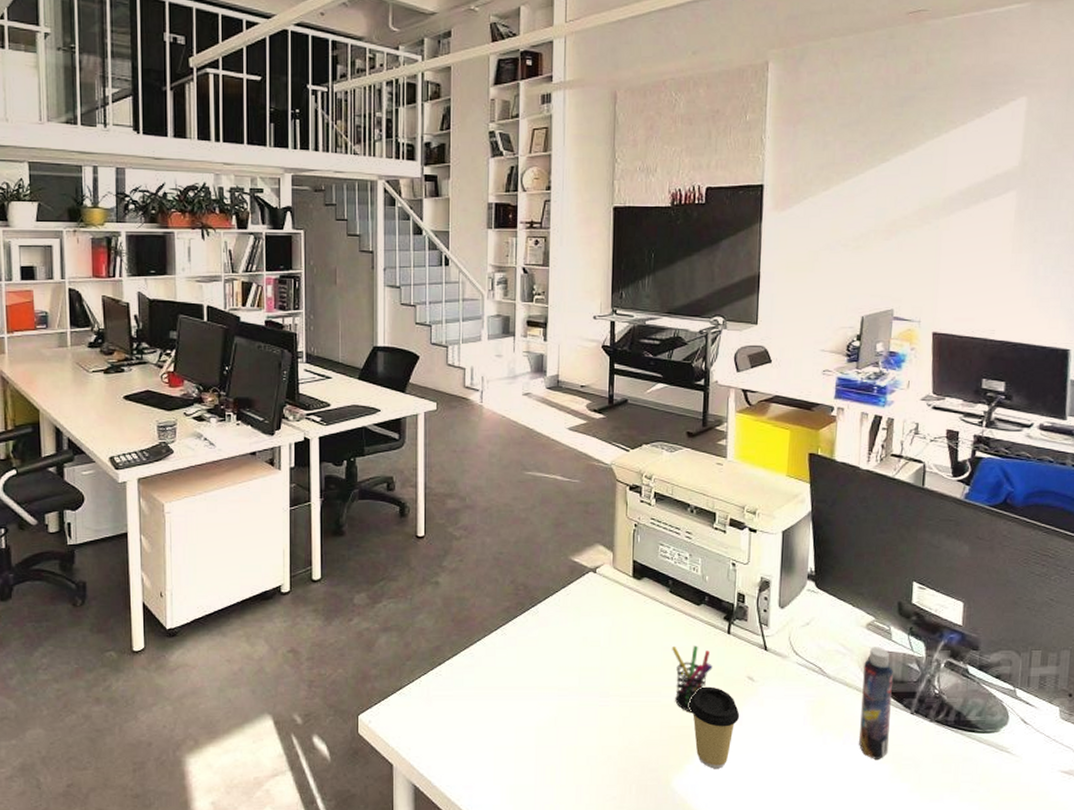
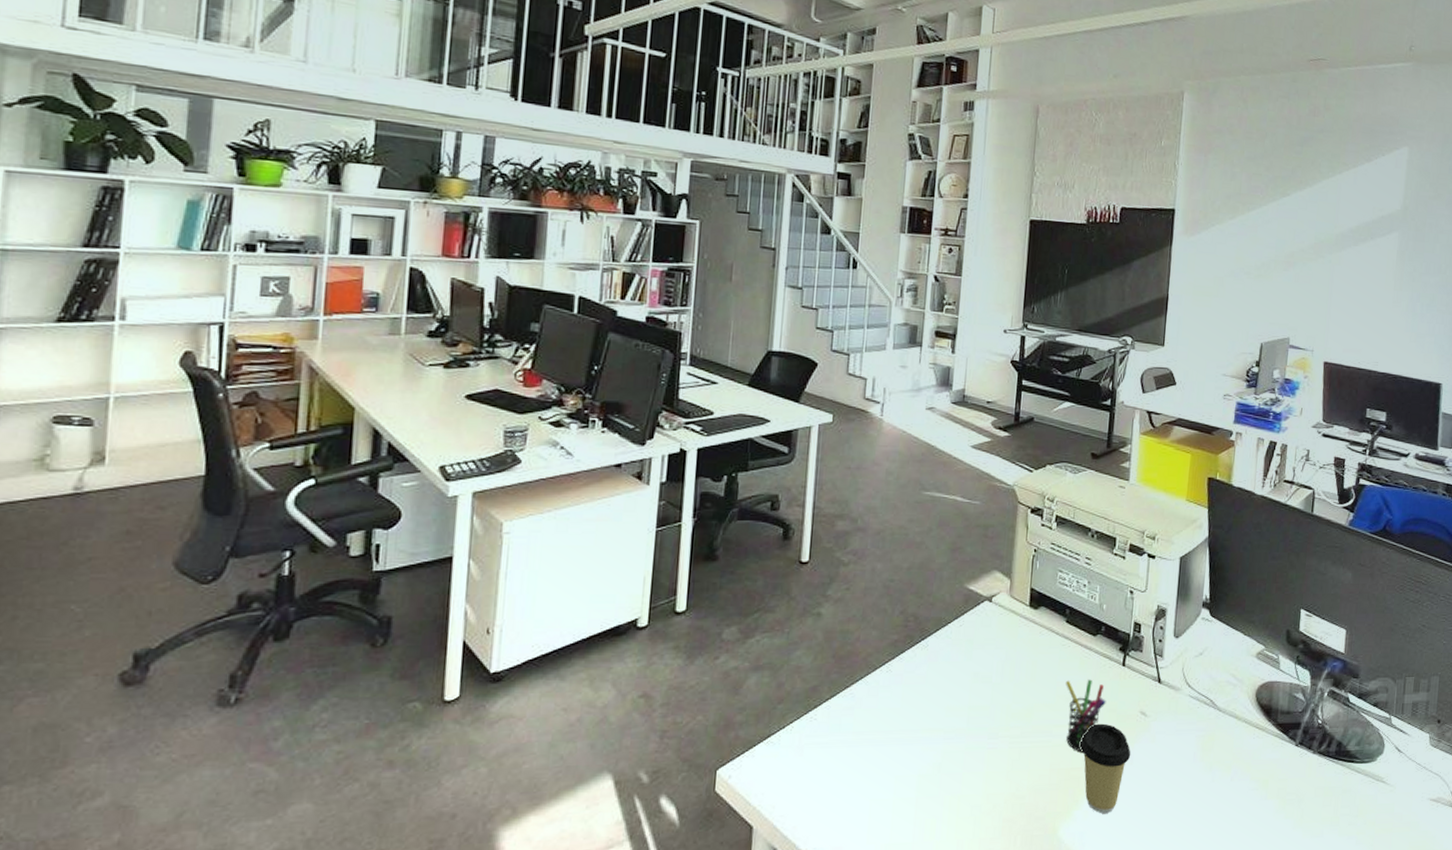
bottle: present [859,647,893,760] -> none [1246,677,1280,796]

